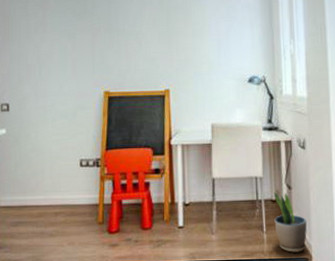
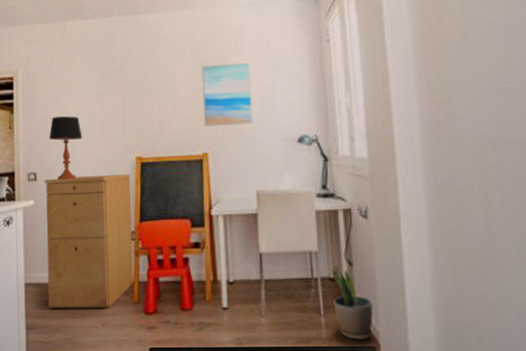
filing cabinet: none [17,107,99,229] -> present [45,174,134,309]
table lamp: none [22,52,54,111] -> present [49,116,82,180]
wall art: none [165,10,211,66] -> present [201,62,254,127]

